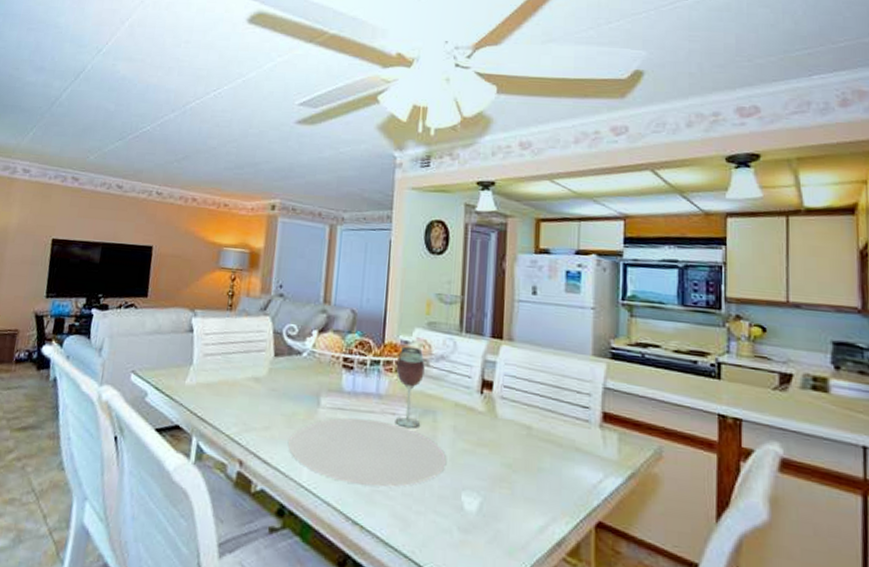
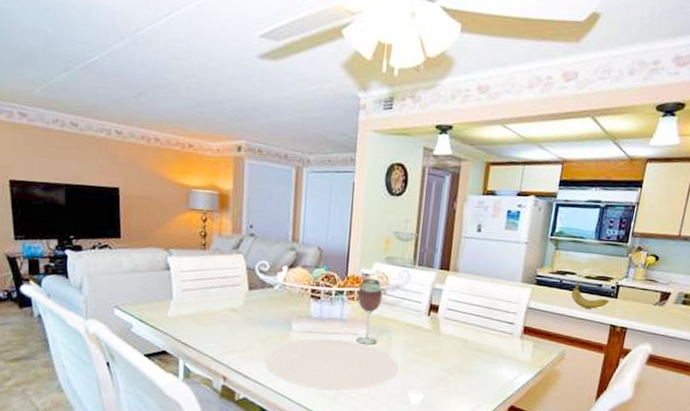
fruit: none [658,356,711,392] -> present [571,281,610,309]

